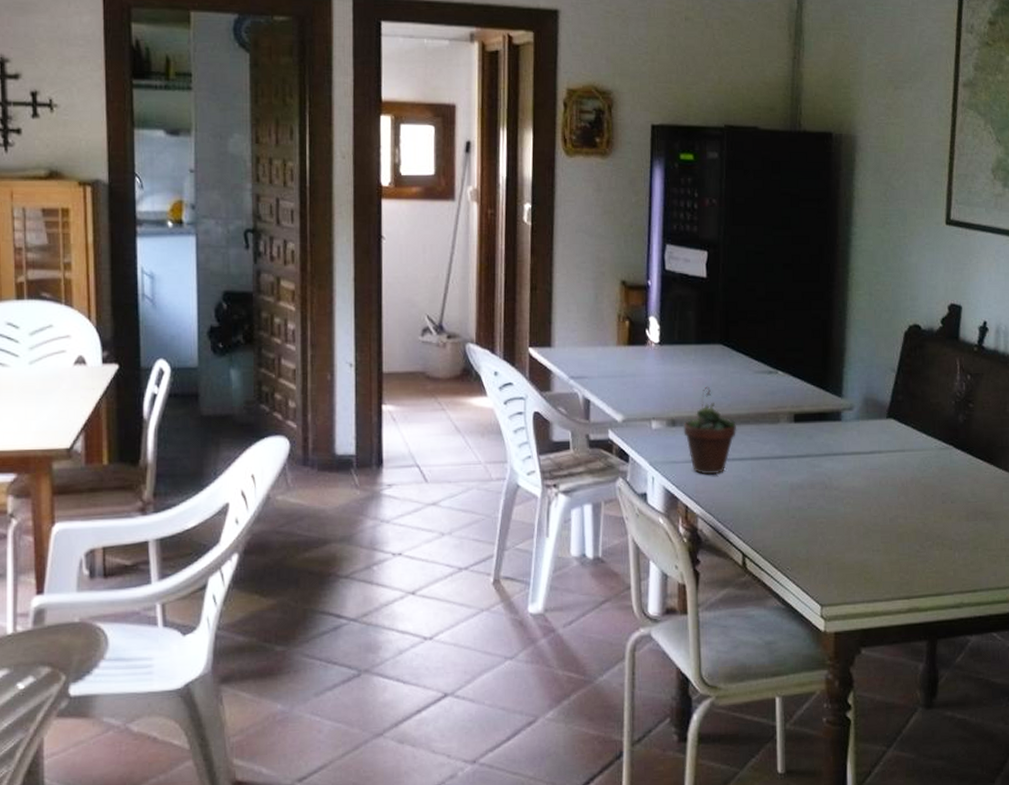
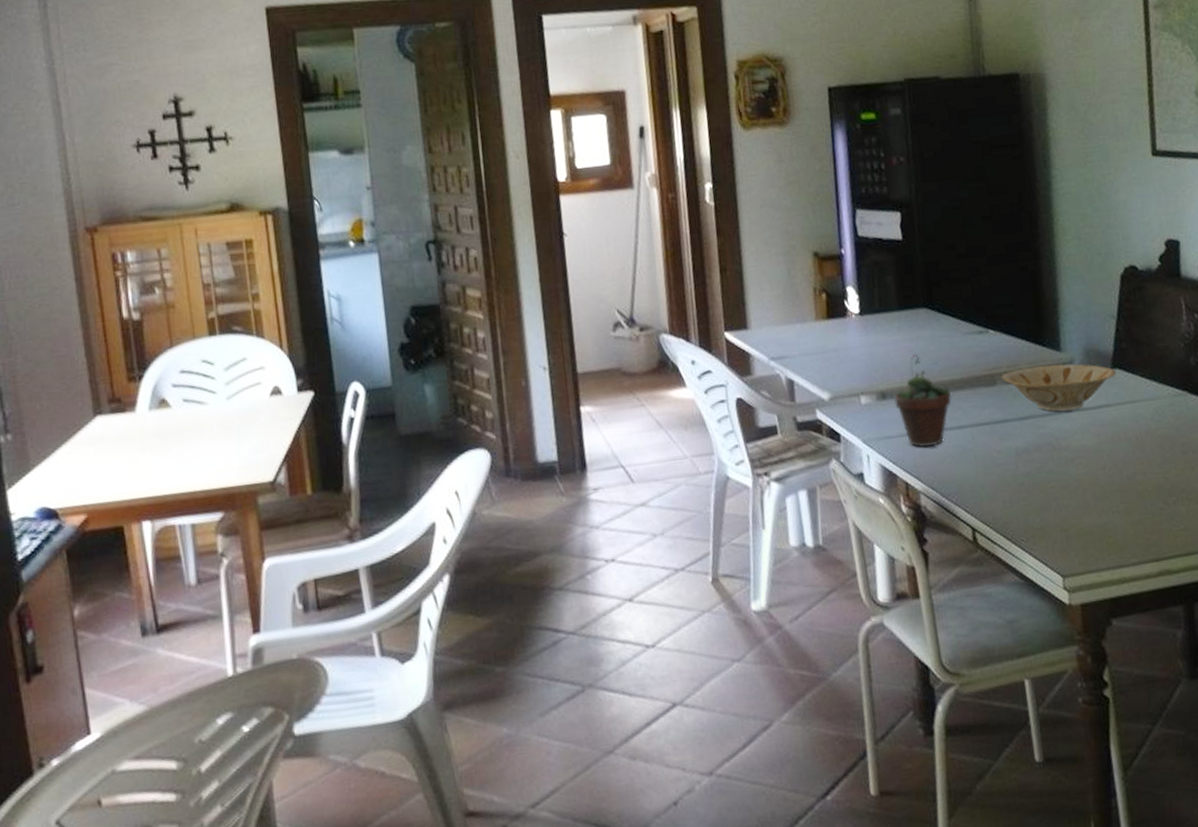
bowl: none [784,409,891,453] -> present [1001,364,1117,412]

